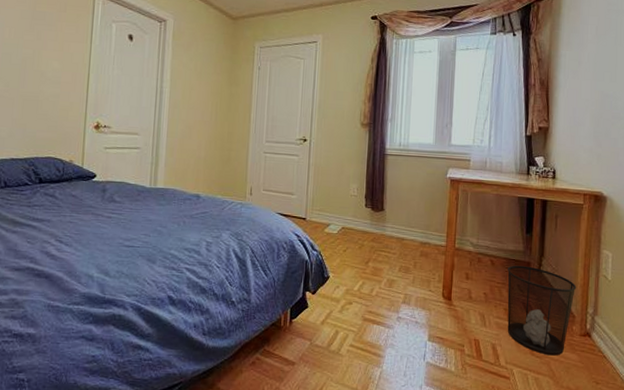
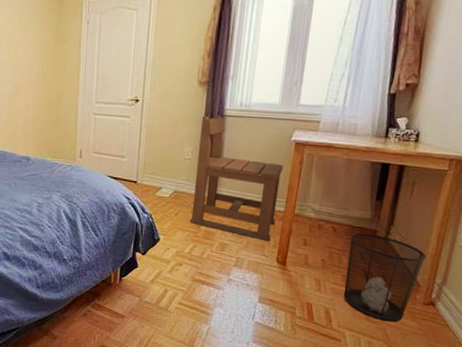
wooden chair: none [358,154,441,277] -> present [189,116,283,242]

